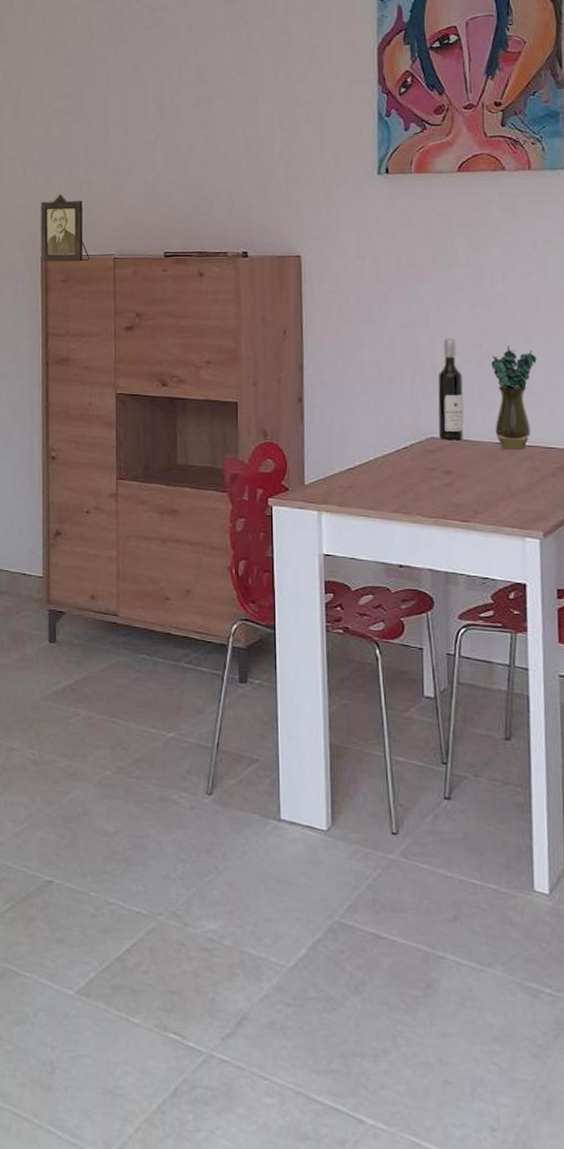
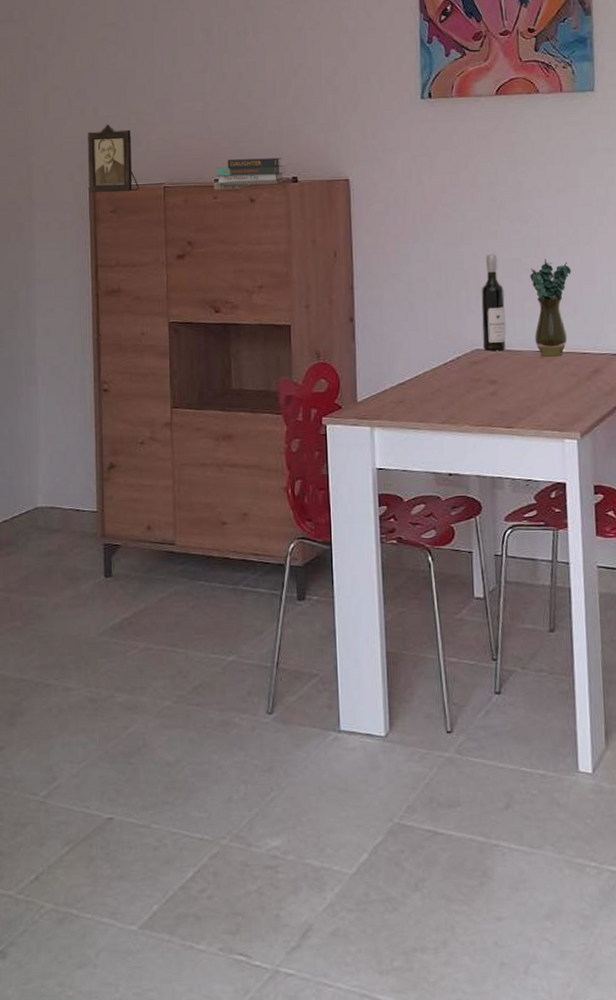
books: none [163,231,237,264] -> present [214,157,287,190]

